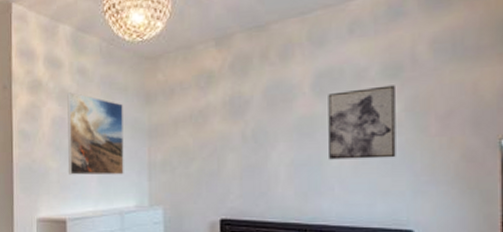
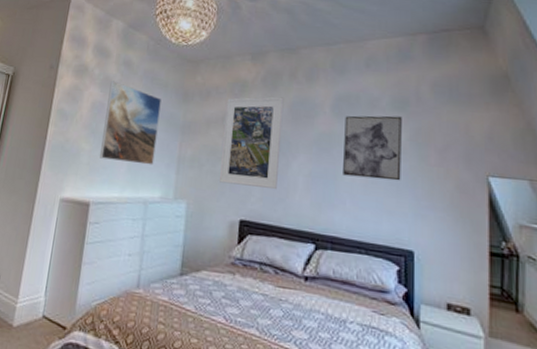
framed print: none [193,83,257,185] -> present [218,96,284,190]

